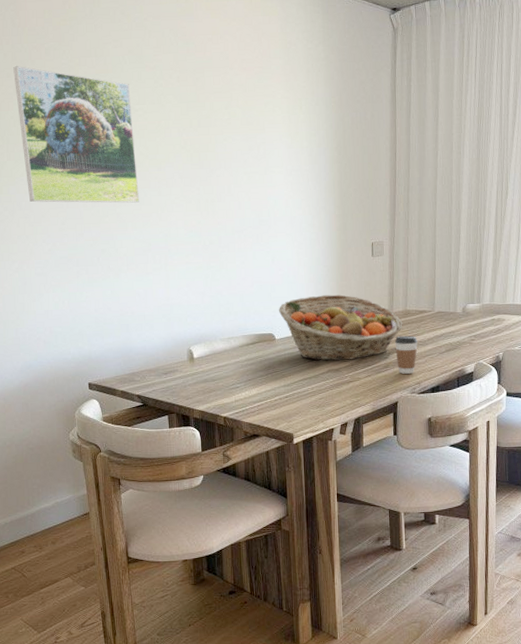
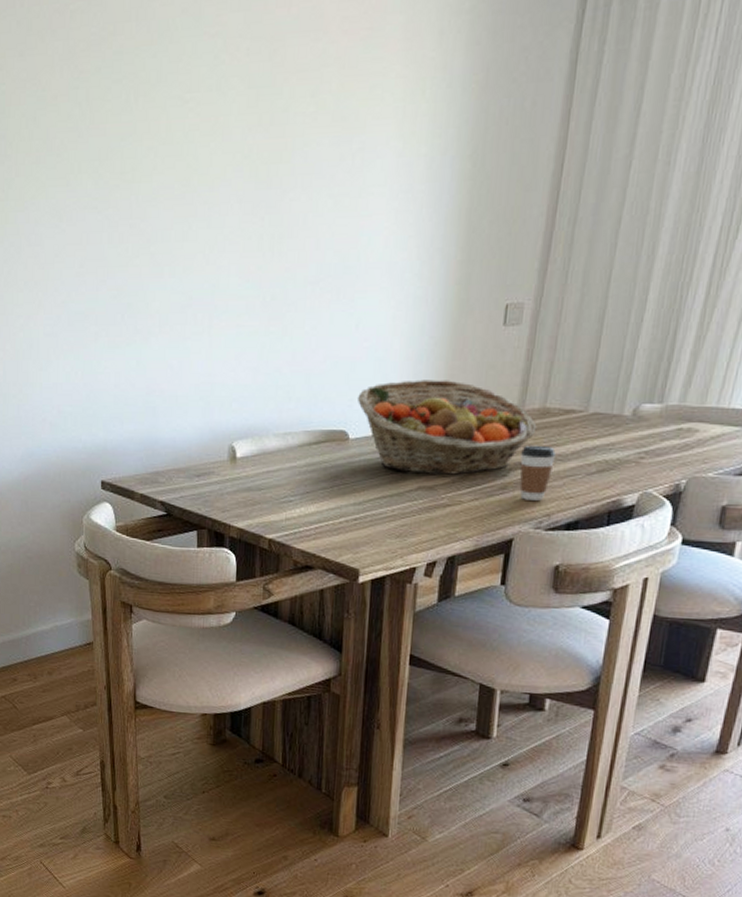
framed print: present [13,65,139,203] -> none [28,38,182,239]

